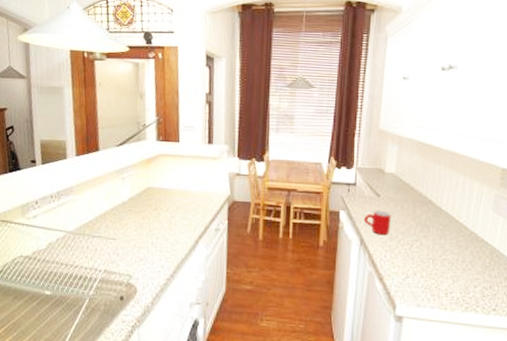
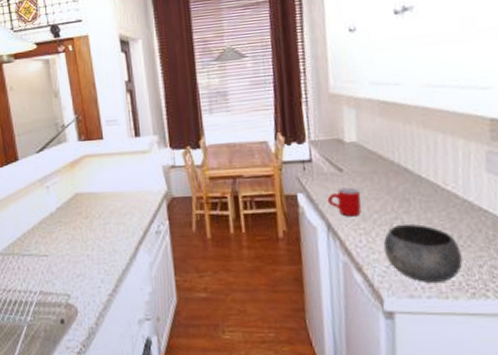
bowl: none [403,245,463,296] -> present [383,223,463,282]

